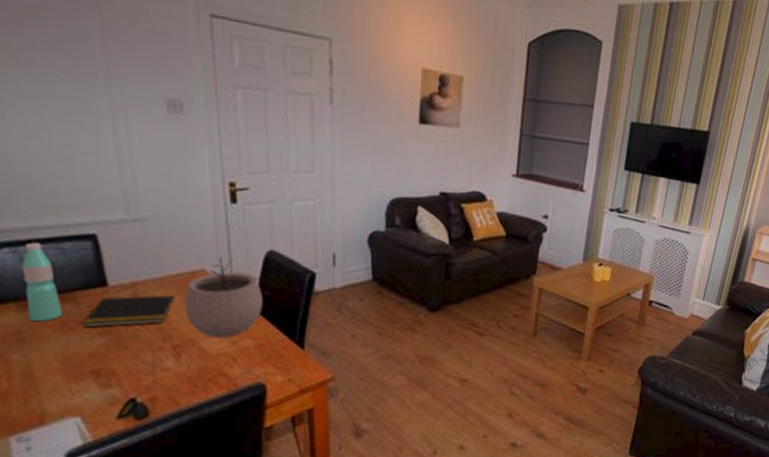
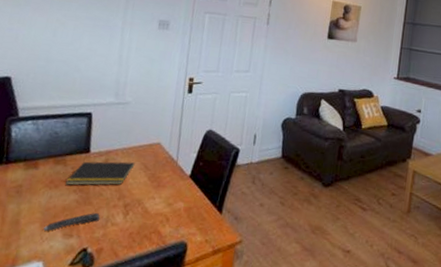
water bottle: present [21,243,63,322] -> none [30,117,57,179]
remote control: none [69,357,144,382] -> present [43,212,101,231]
plant pot: present [184,256,264,338] -> none [139,133,198,200]

